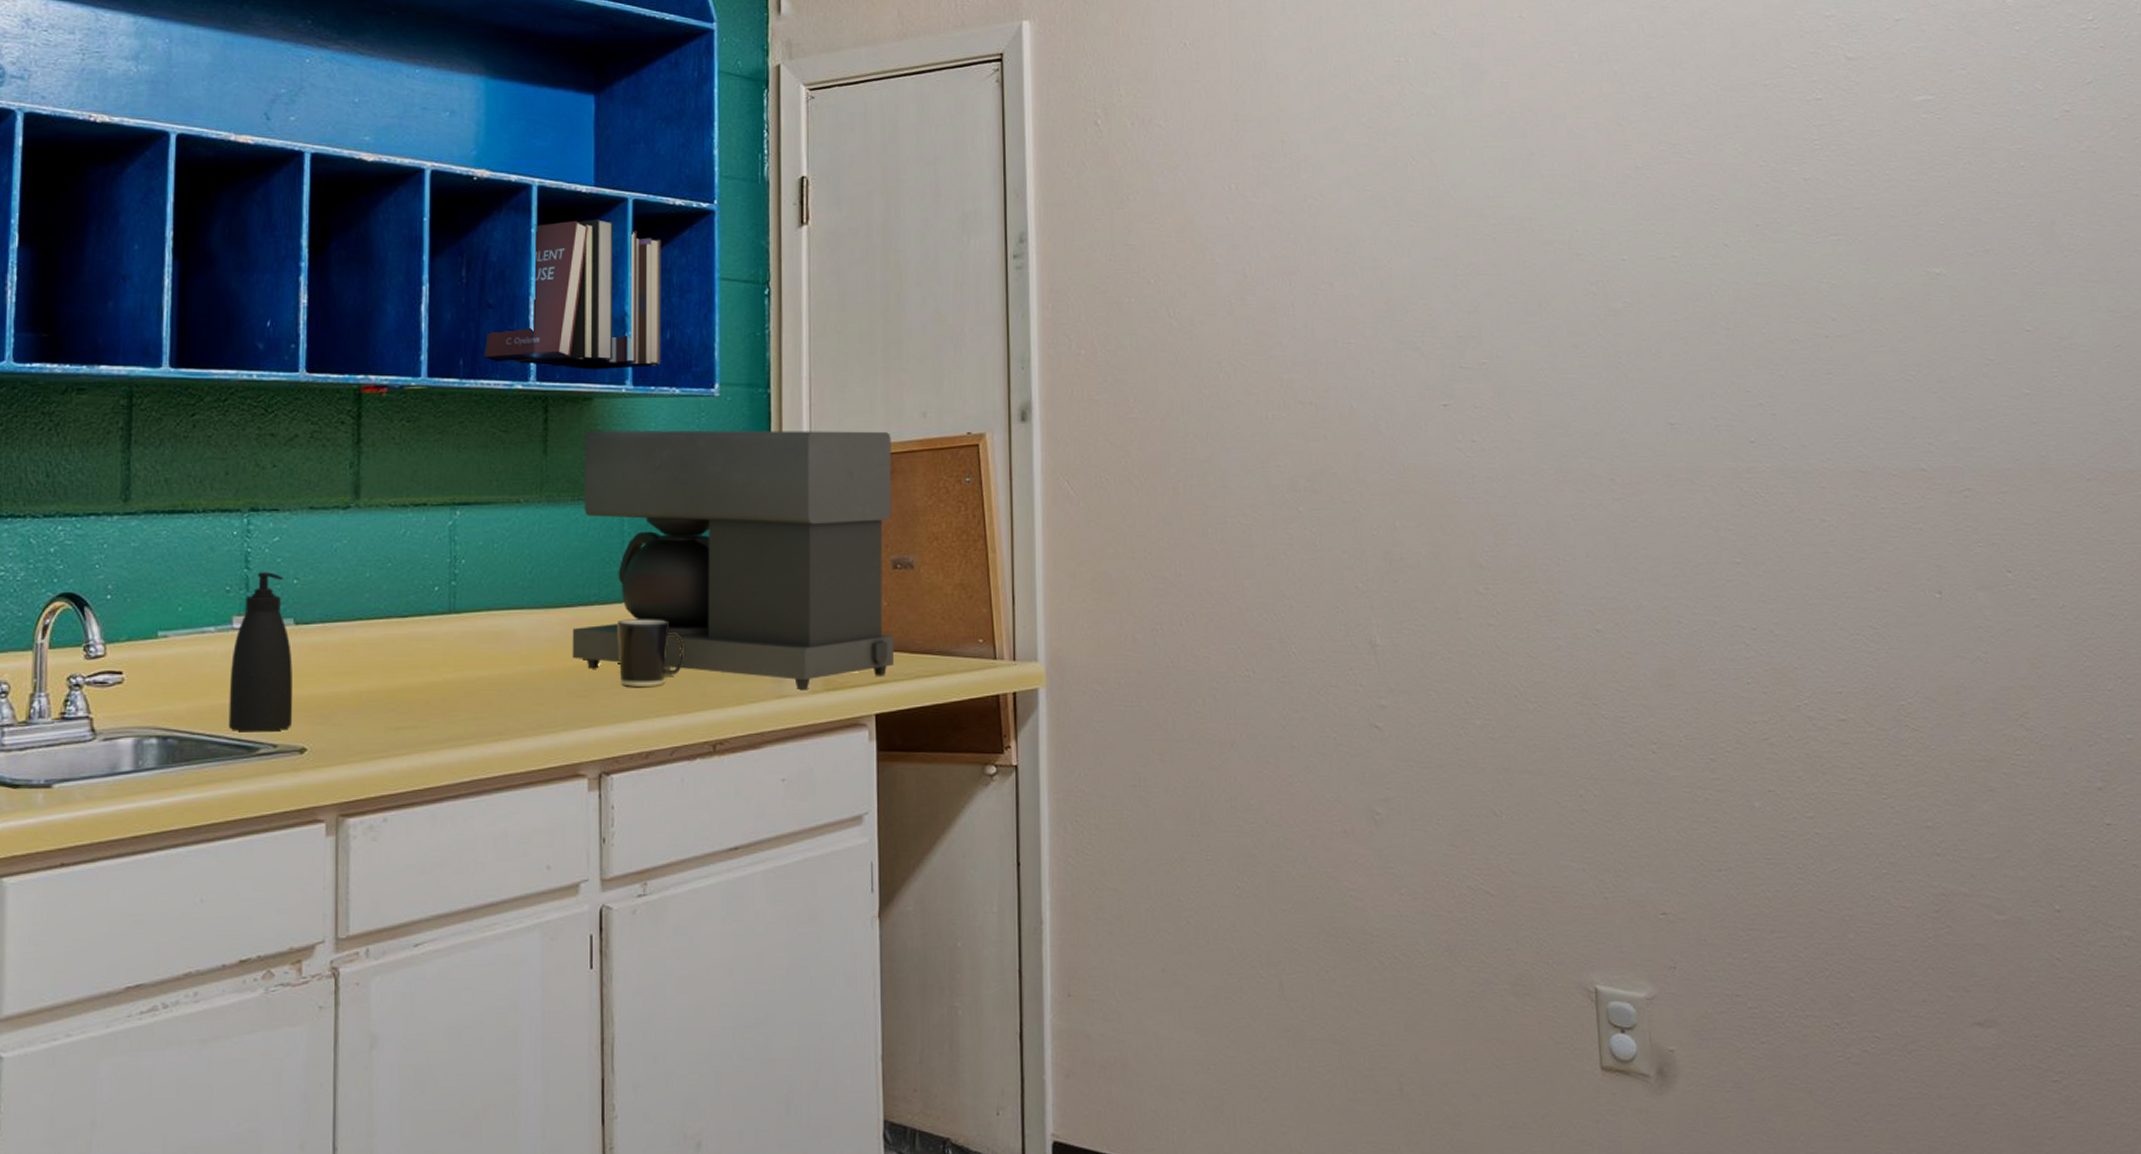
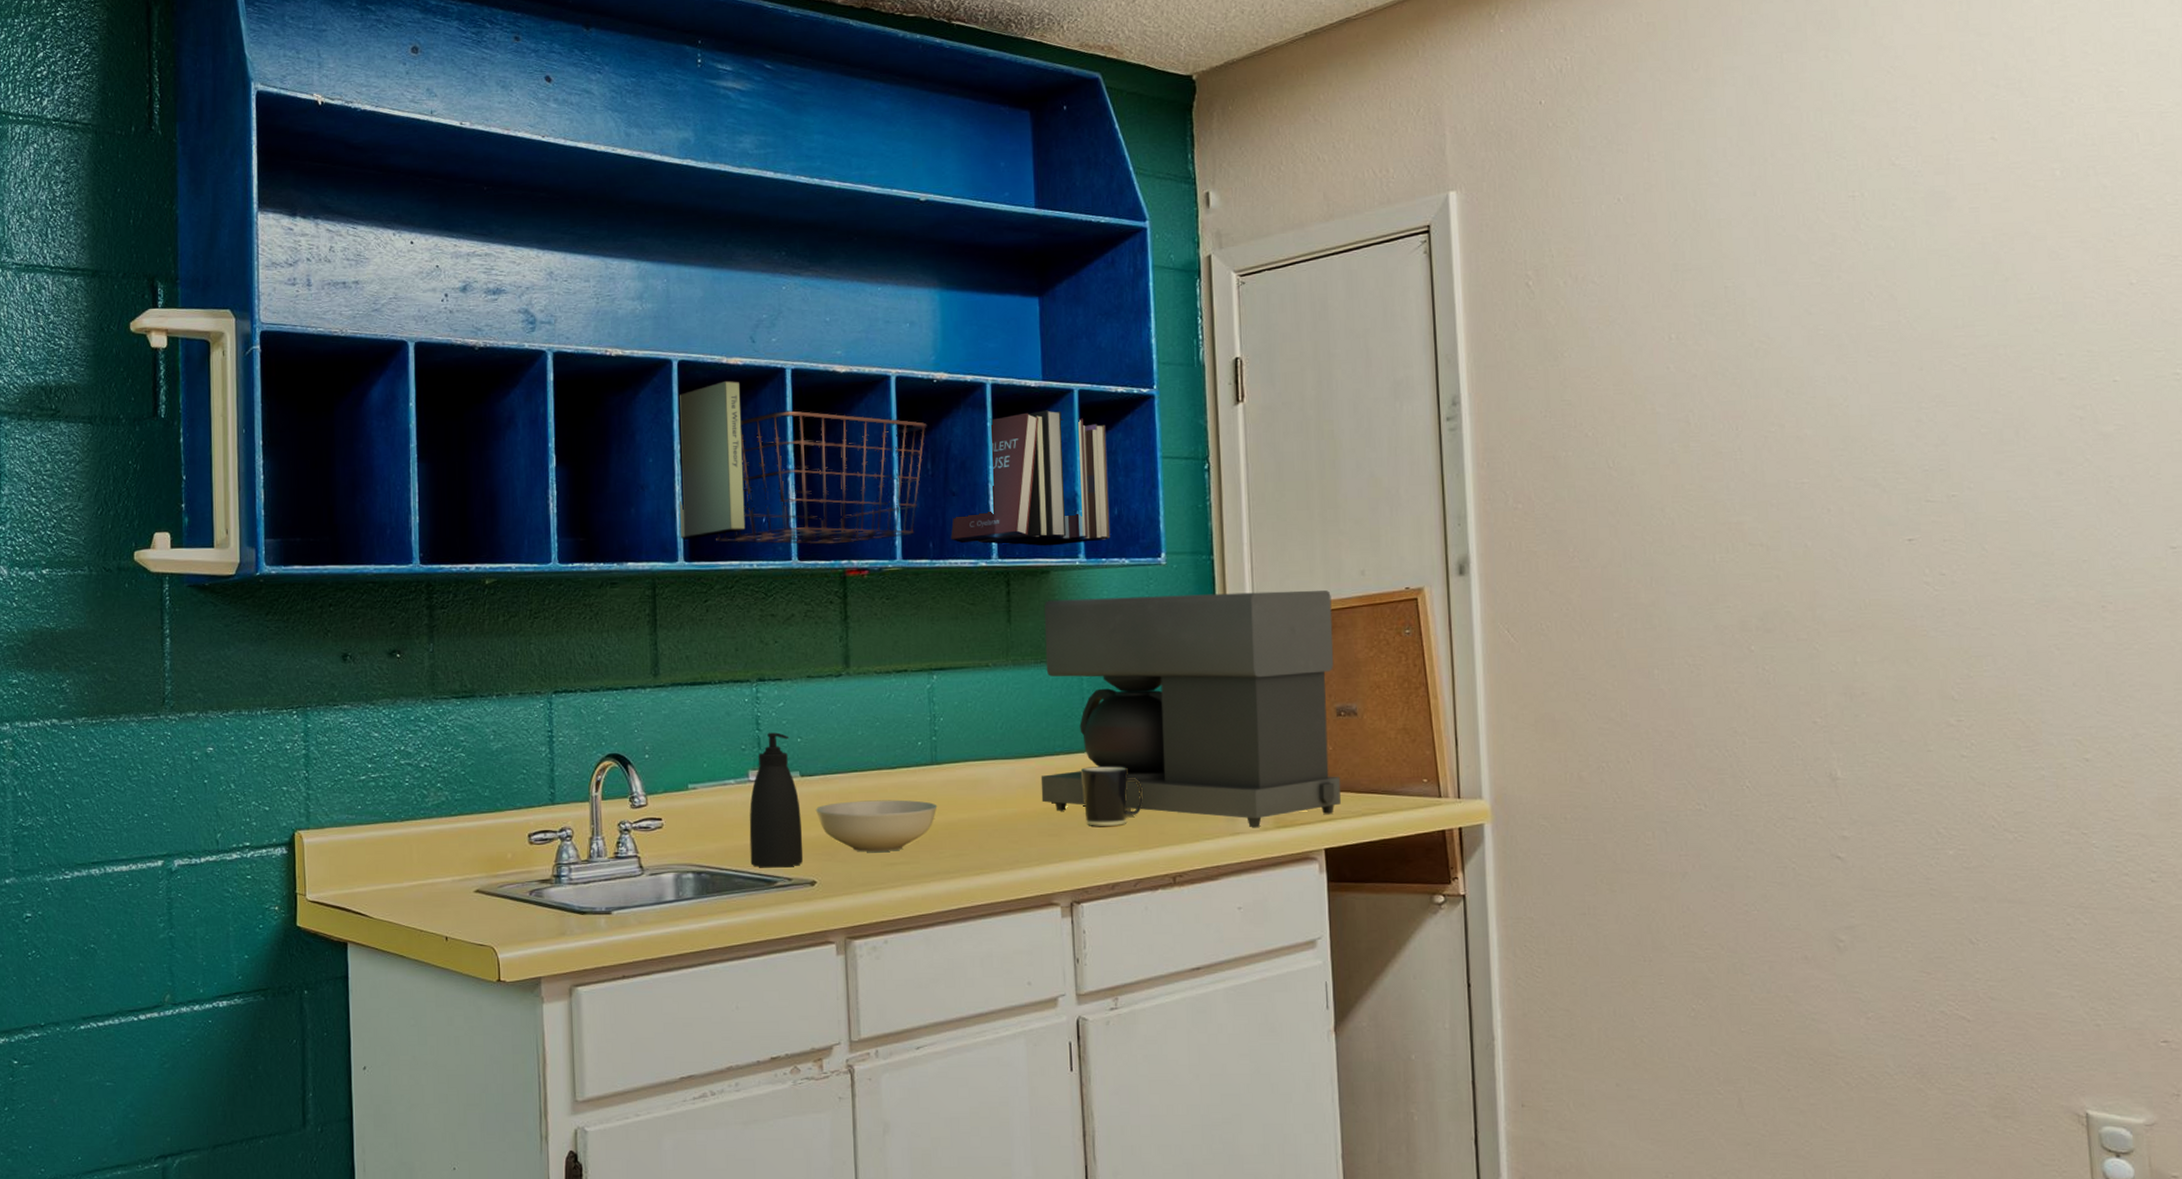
book: none [168,160,250,342] -> present [677,380,746,540]
basket: none [210,200,464,356] -> present [716,410,928,545]
bowl: none [310,653,453,714] -> present [815,800,938,852]

